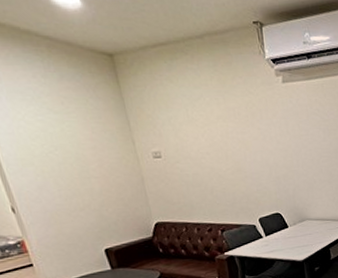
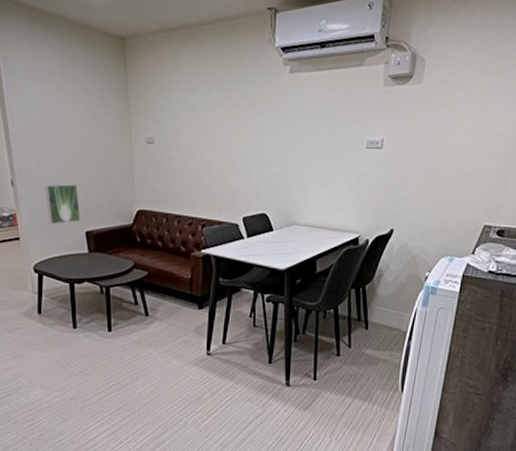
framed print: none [51,205,98,247] -> present [45,184,81,225]

